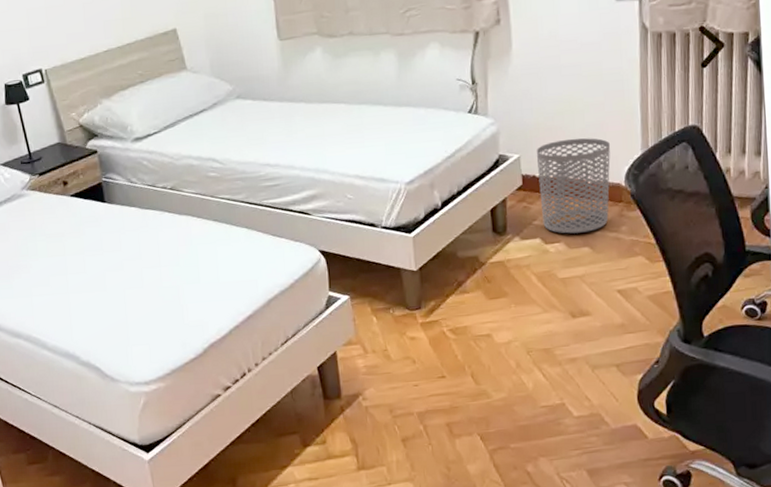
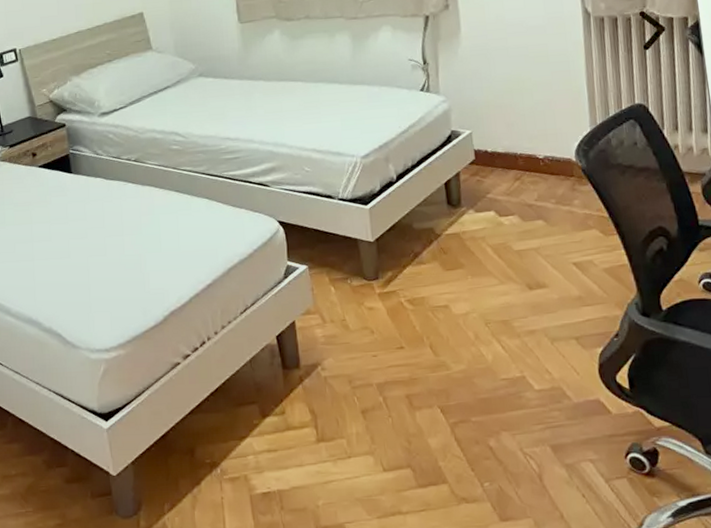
waste bin: present [536,138,611,234] -> none [487,115,561,207]

